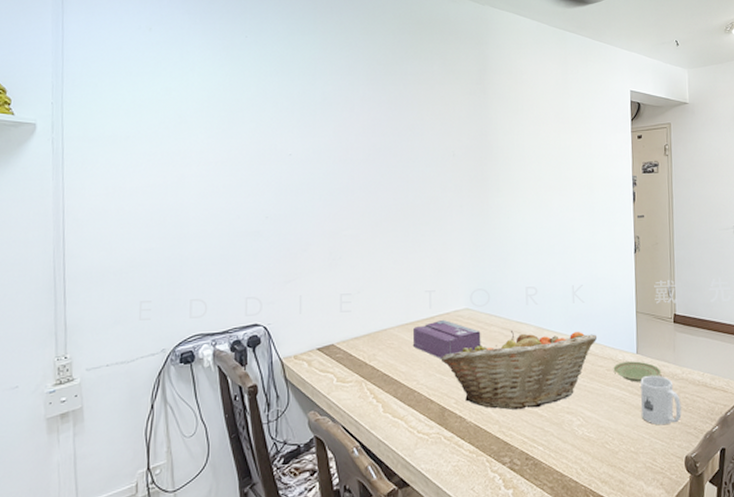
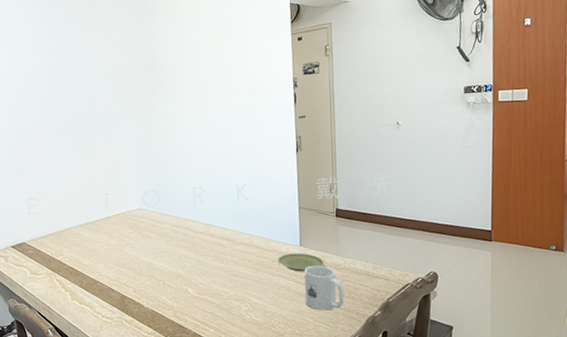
tissue box: present [413,319,481,358] -> none [93,218,154,253]
fruit basket: present [440,330,598,410] -> none [118,226,262,297]

